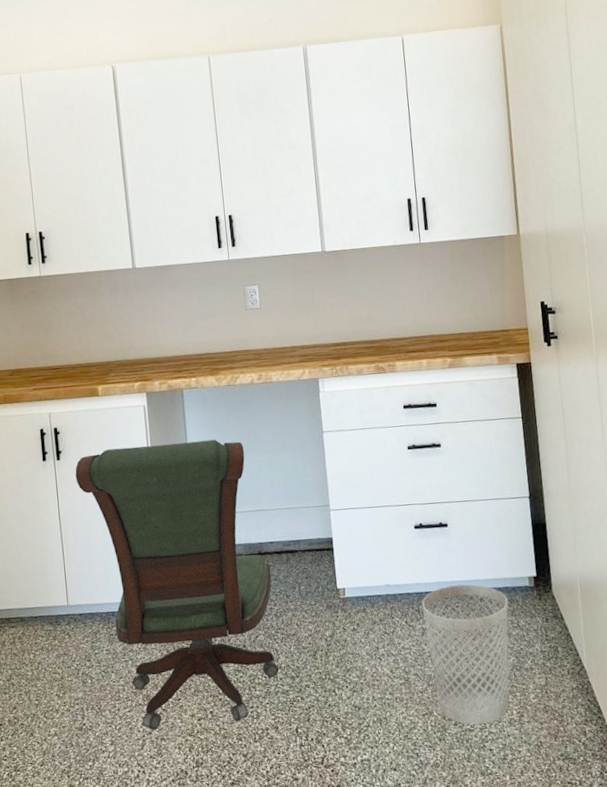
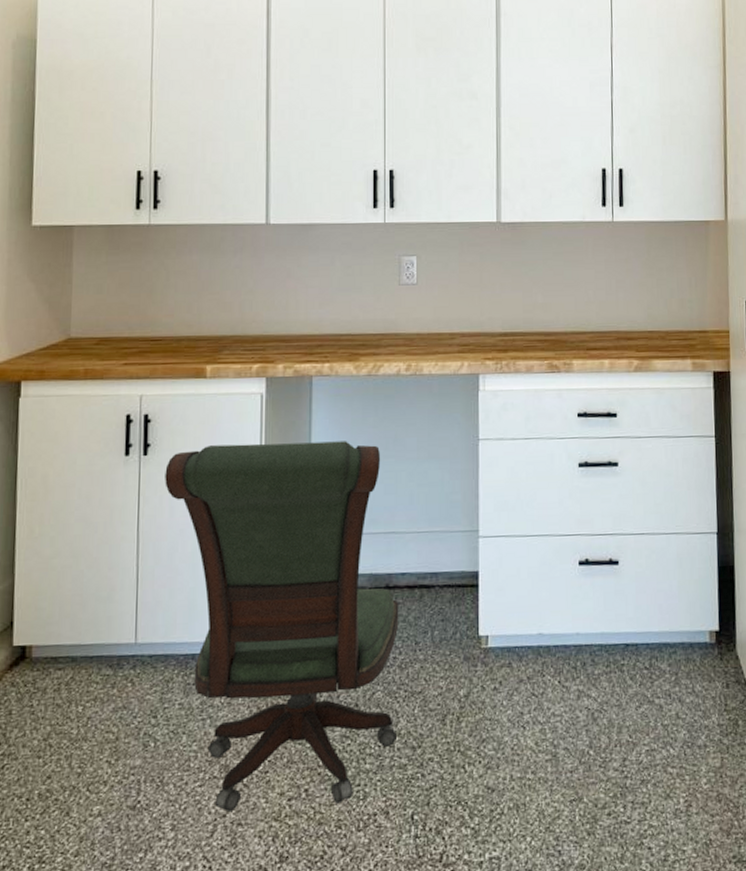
wastebasket: present [421,584,509,725] -> none [579,637,684,815]

